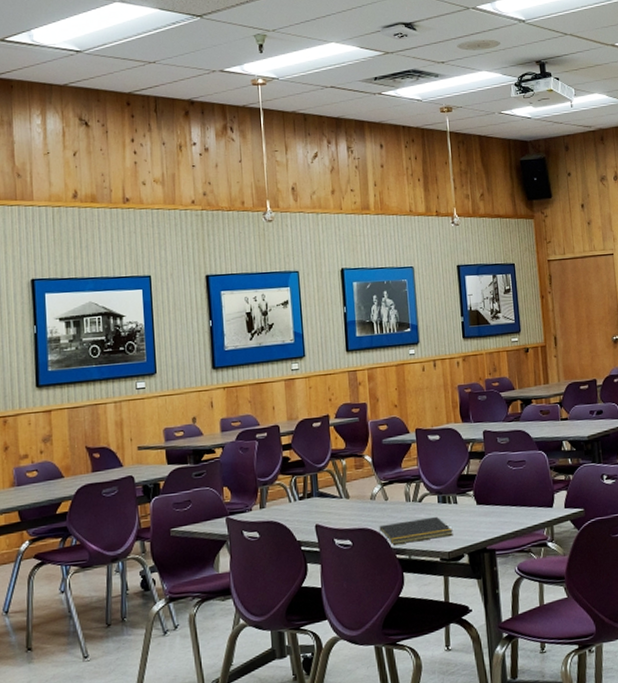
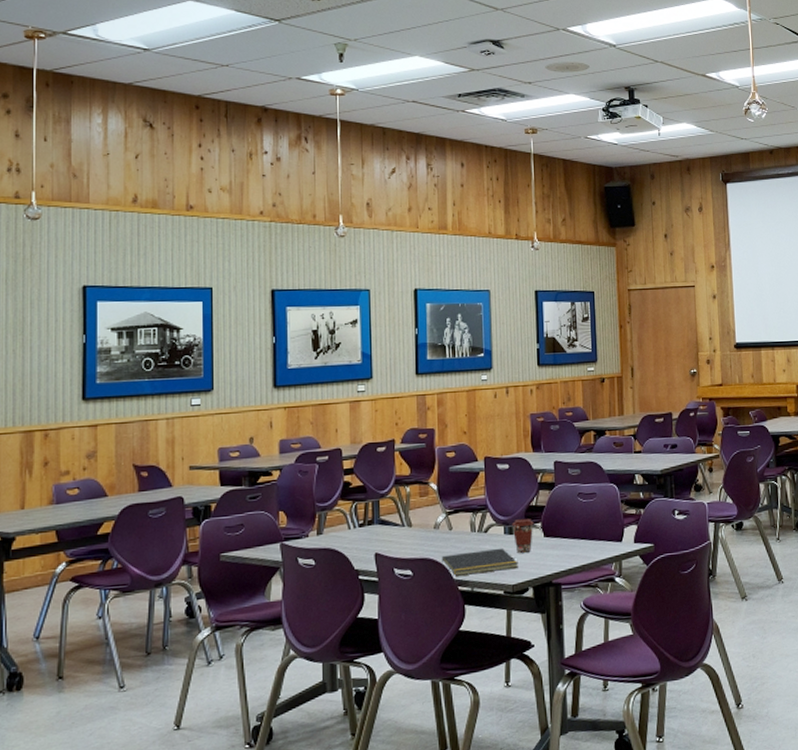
coffee cup: none [445,487,466,522] -> present [512,519,534,554]

